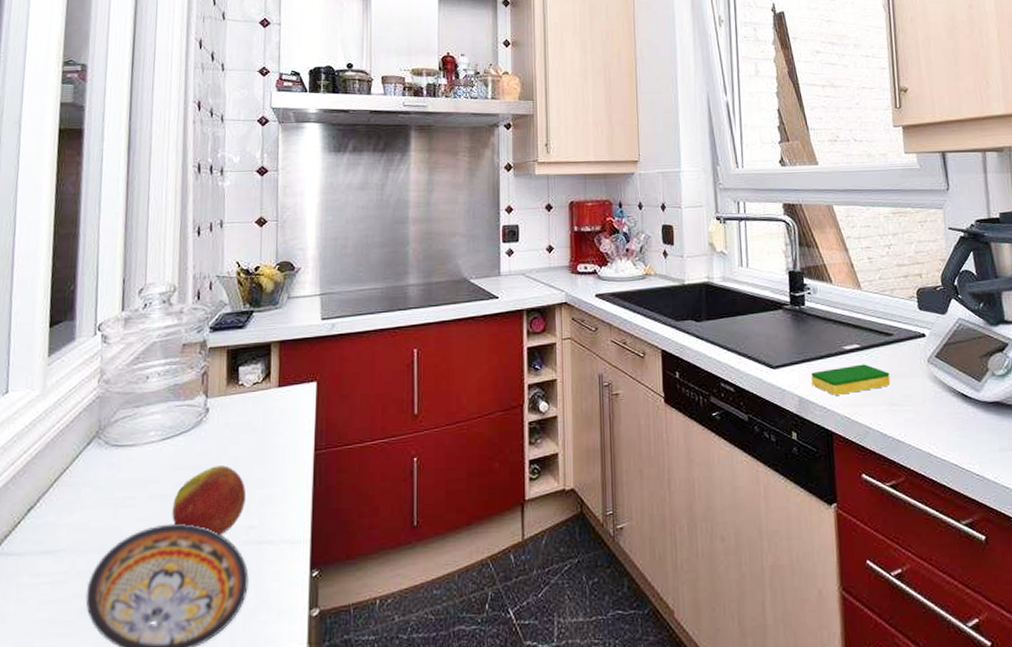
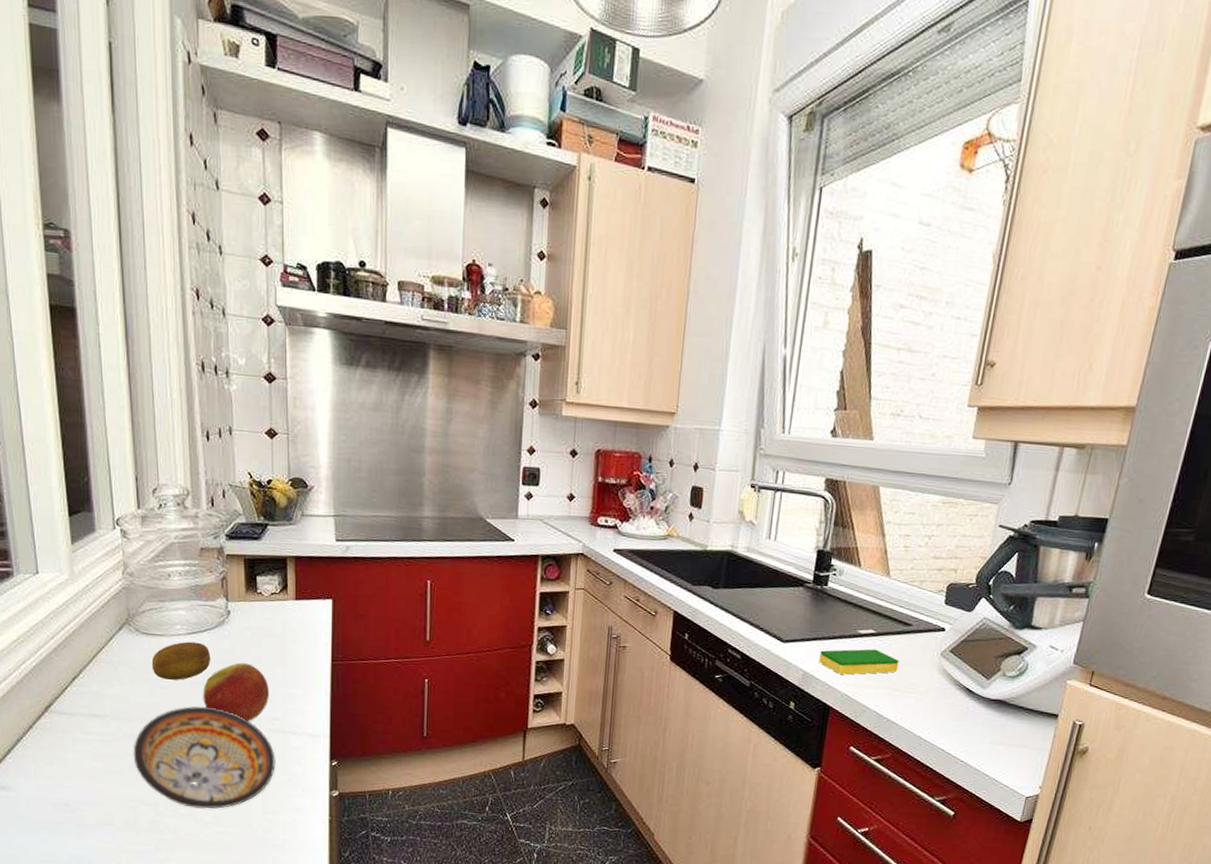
fruit: none [118,448,185,498] -> present [151,641,211,681]

